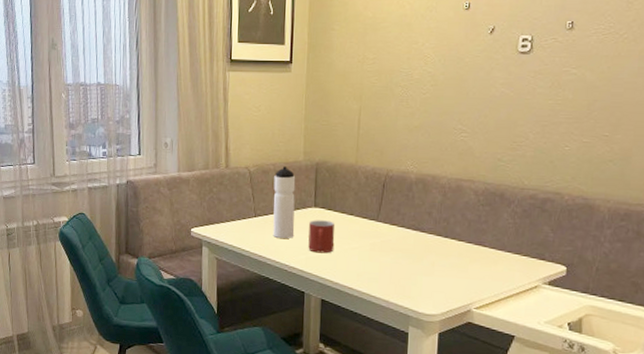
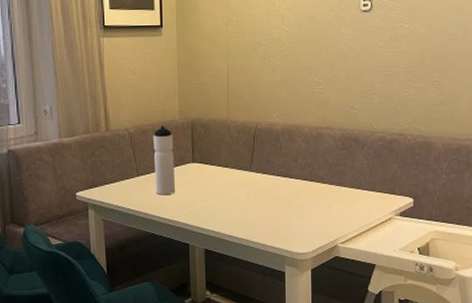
mug: present [308,220,336,254] -> none [189,174,214,206]

